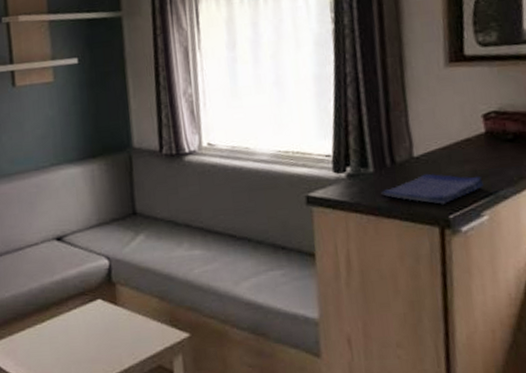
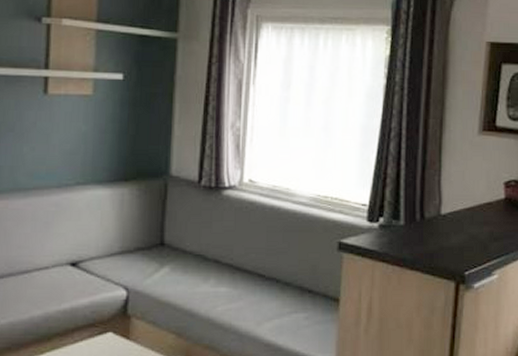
dish towel: present [381,173,484,206] -> none [408,231,497,262]

